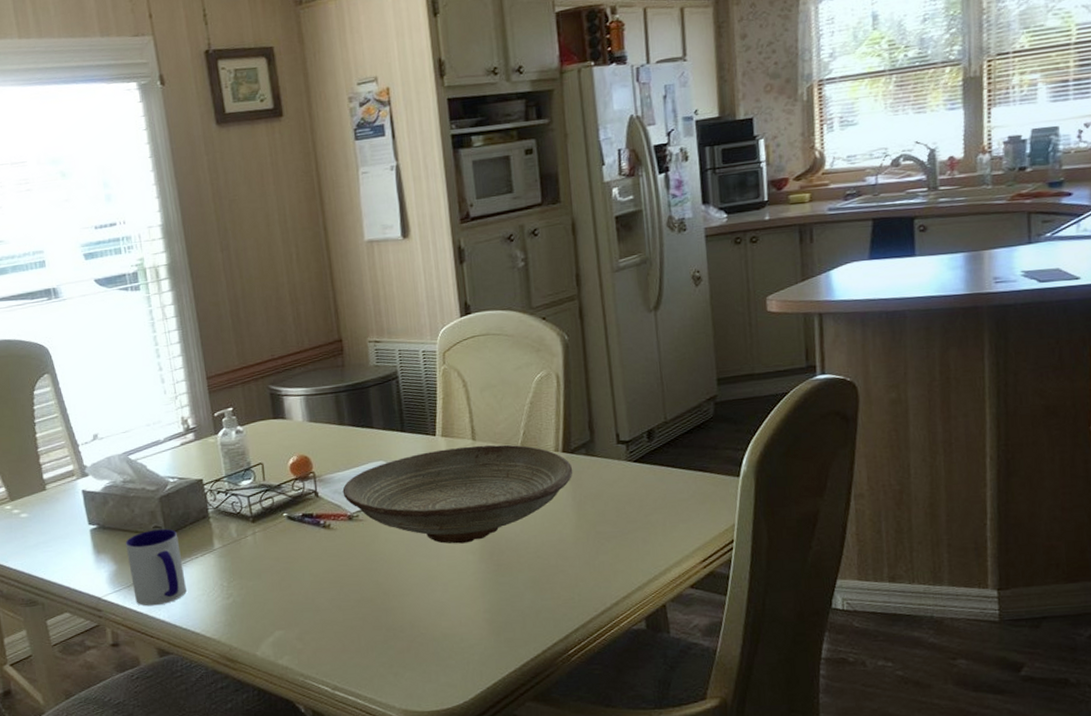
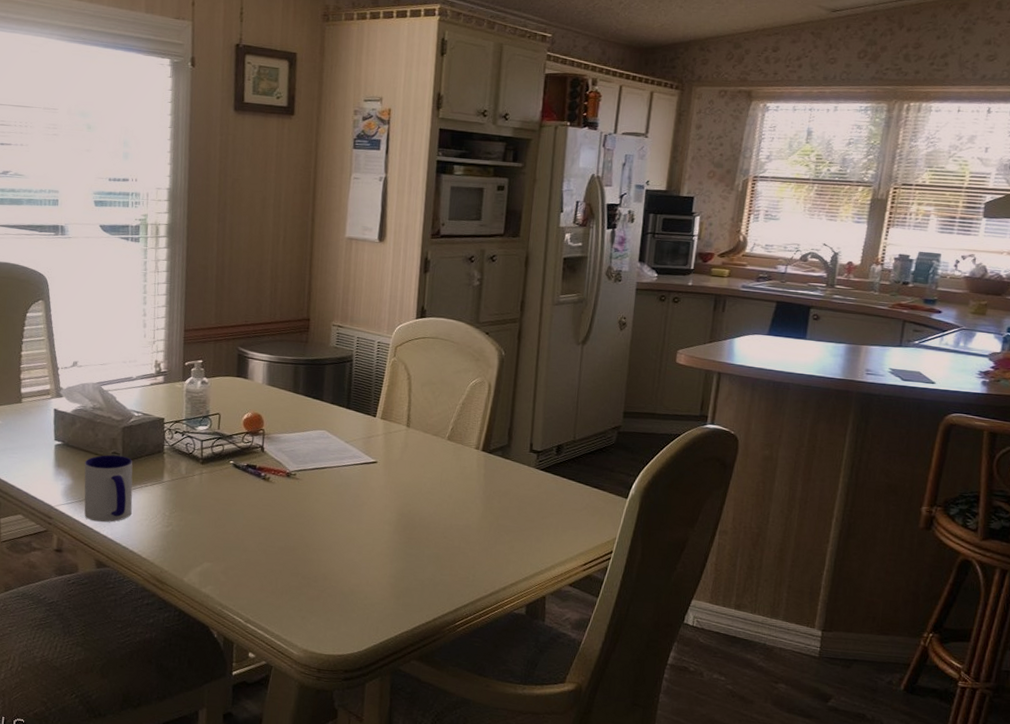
decorative bowl: present [342,444,573,544] -> none [286,430,488,515]

